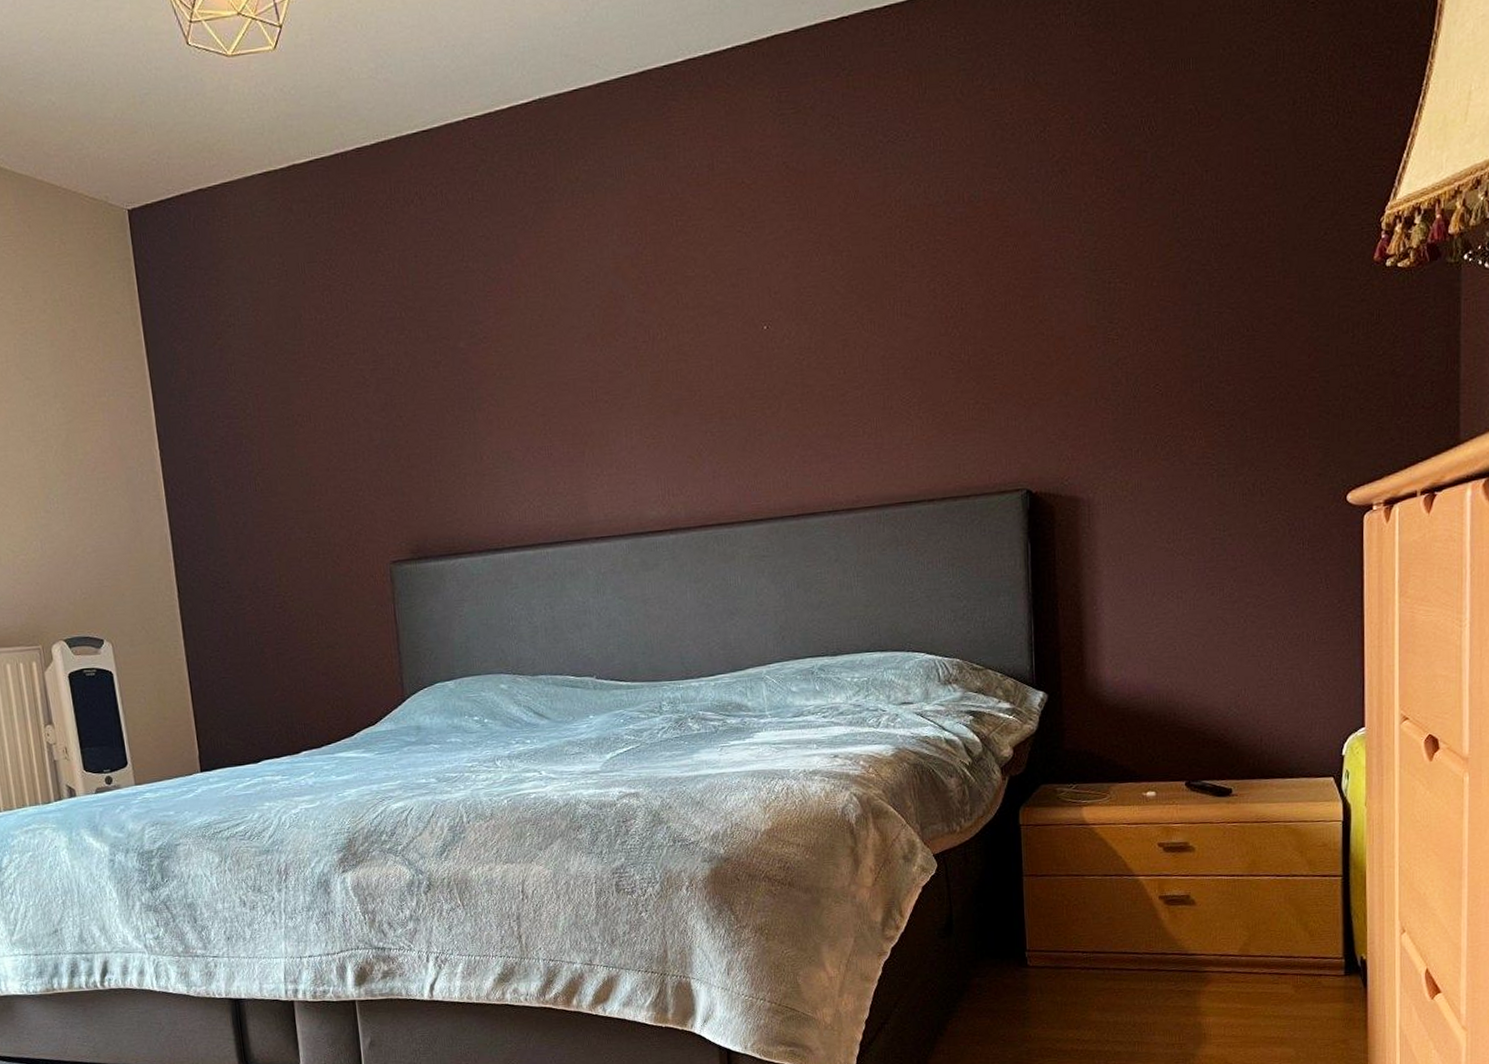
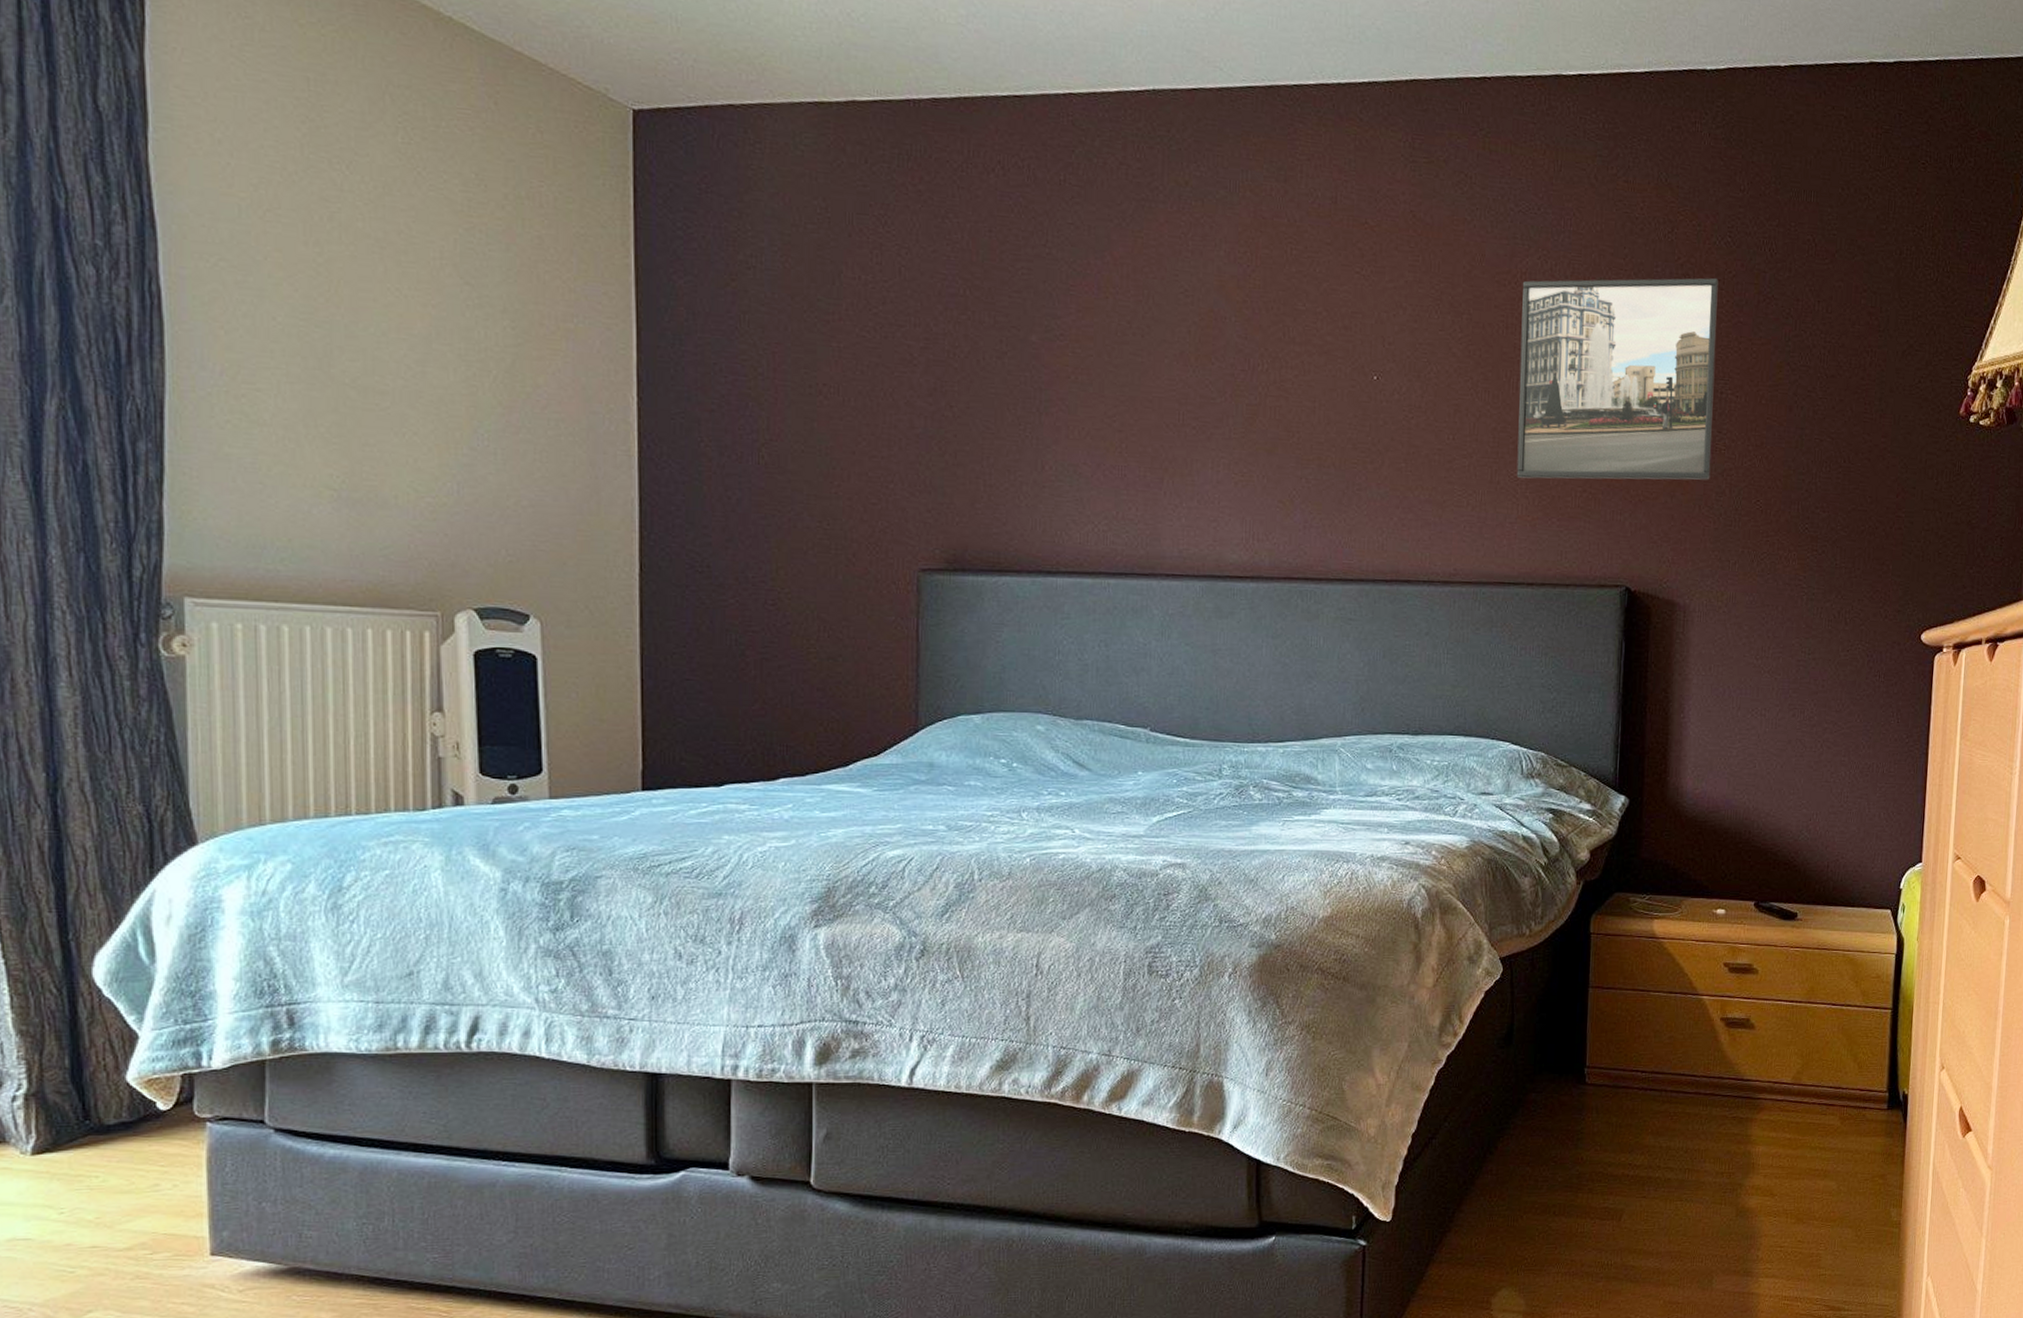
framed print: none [898,169,1105,400] -> present [1516,278,1719,480]

